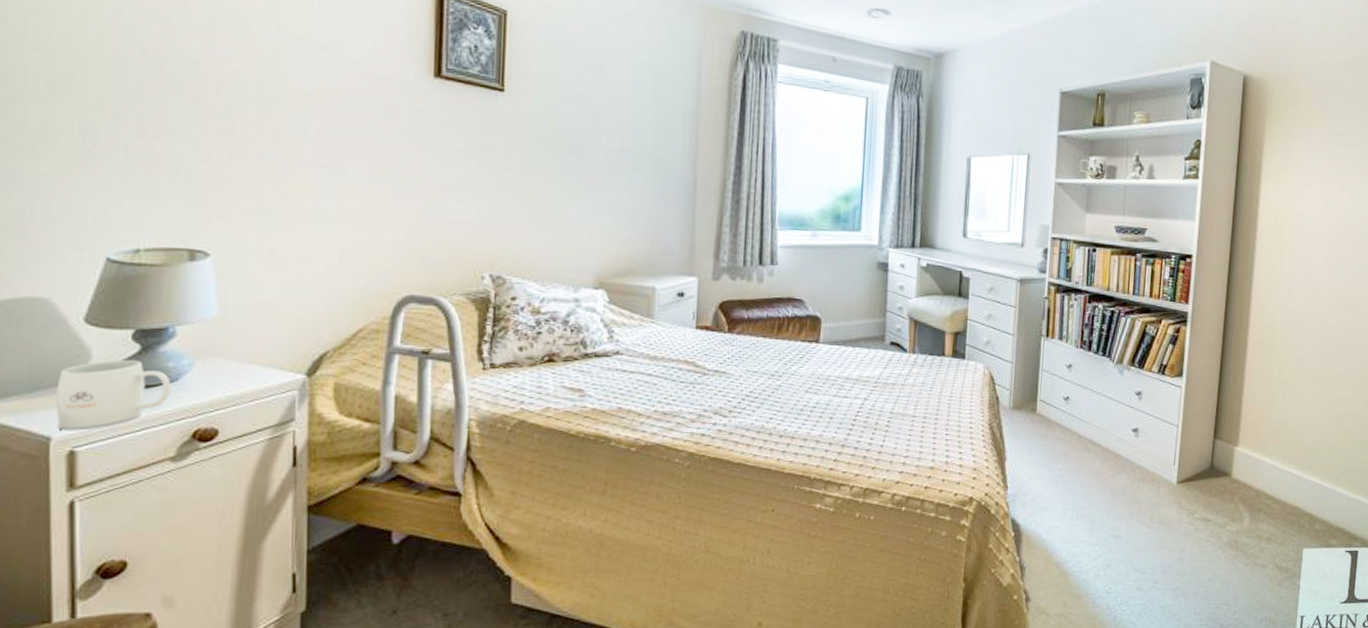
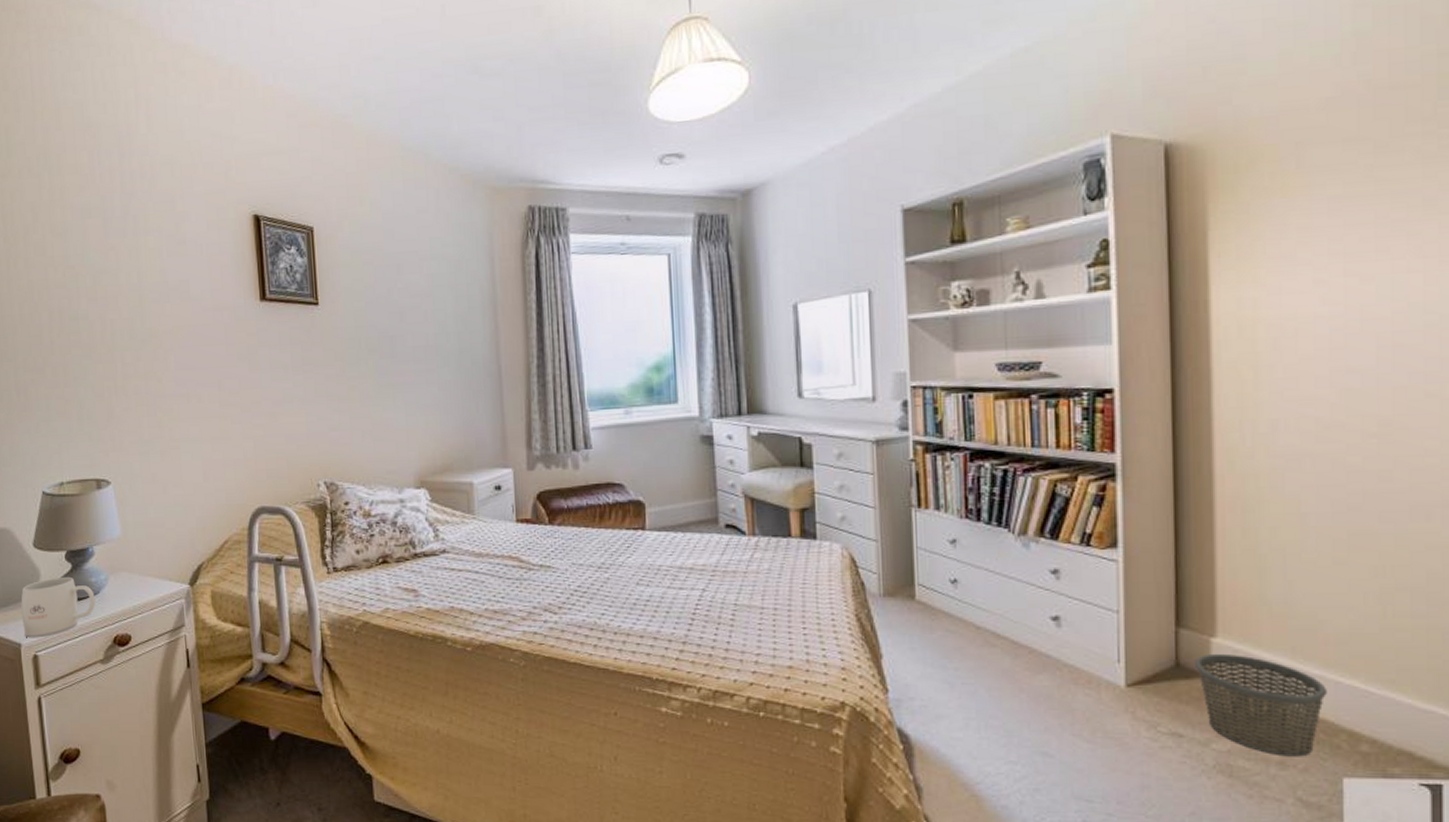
basket: none [1222,459,1300,534] -> present [1194,655,1327,757]

